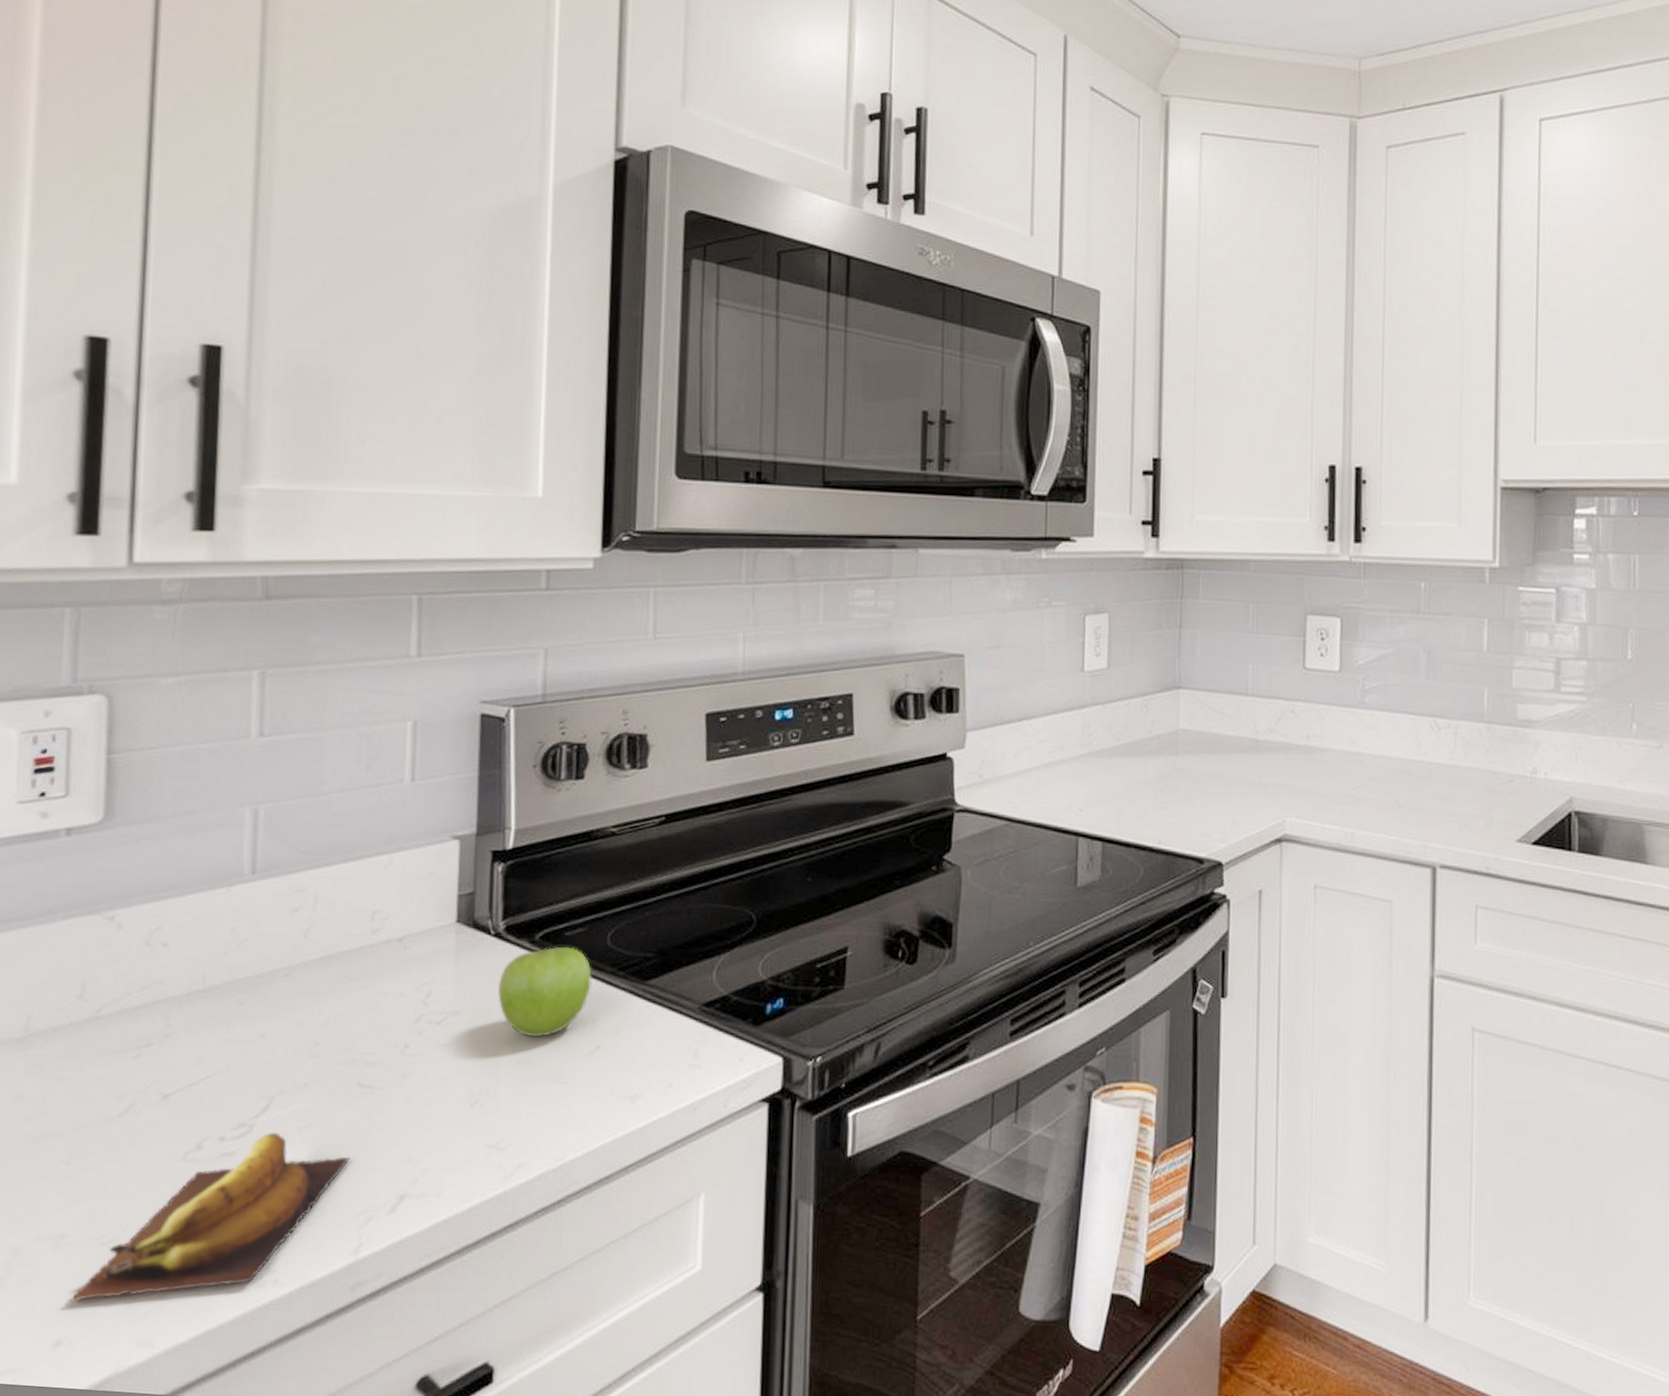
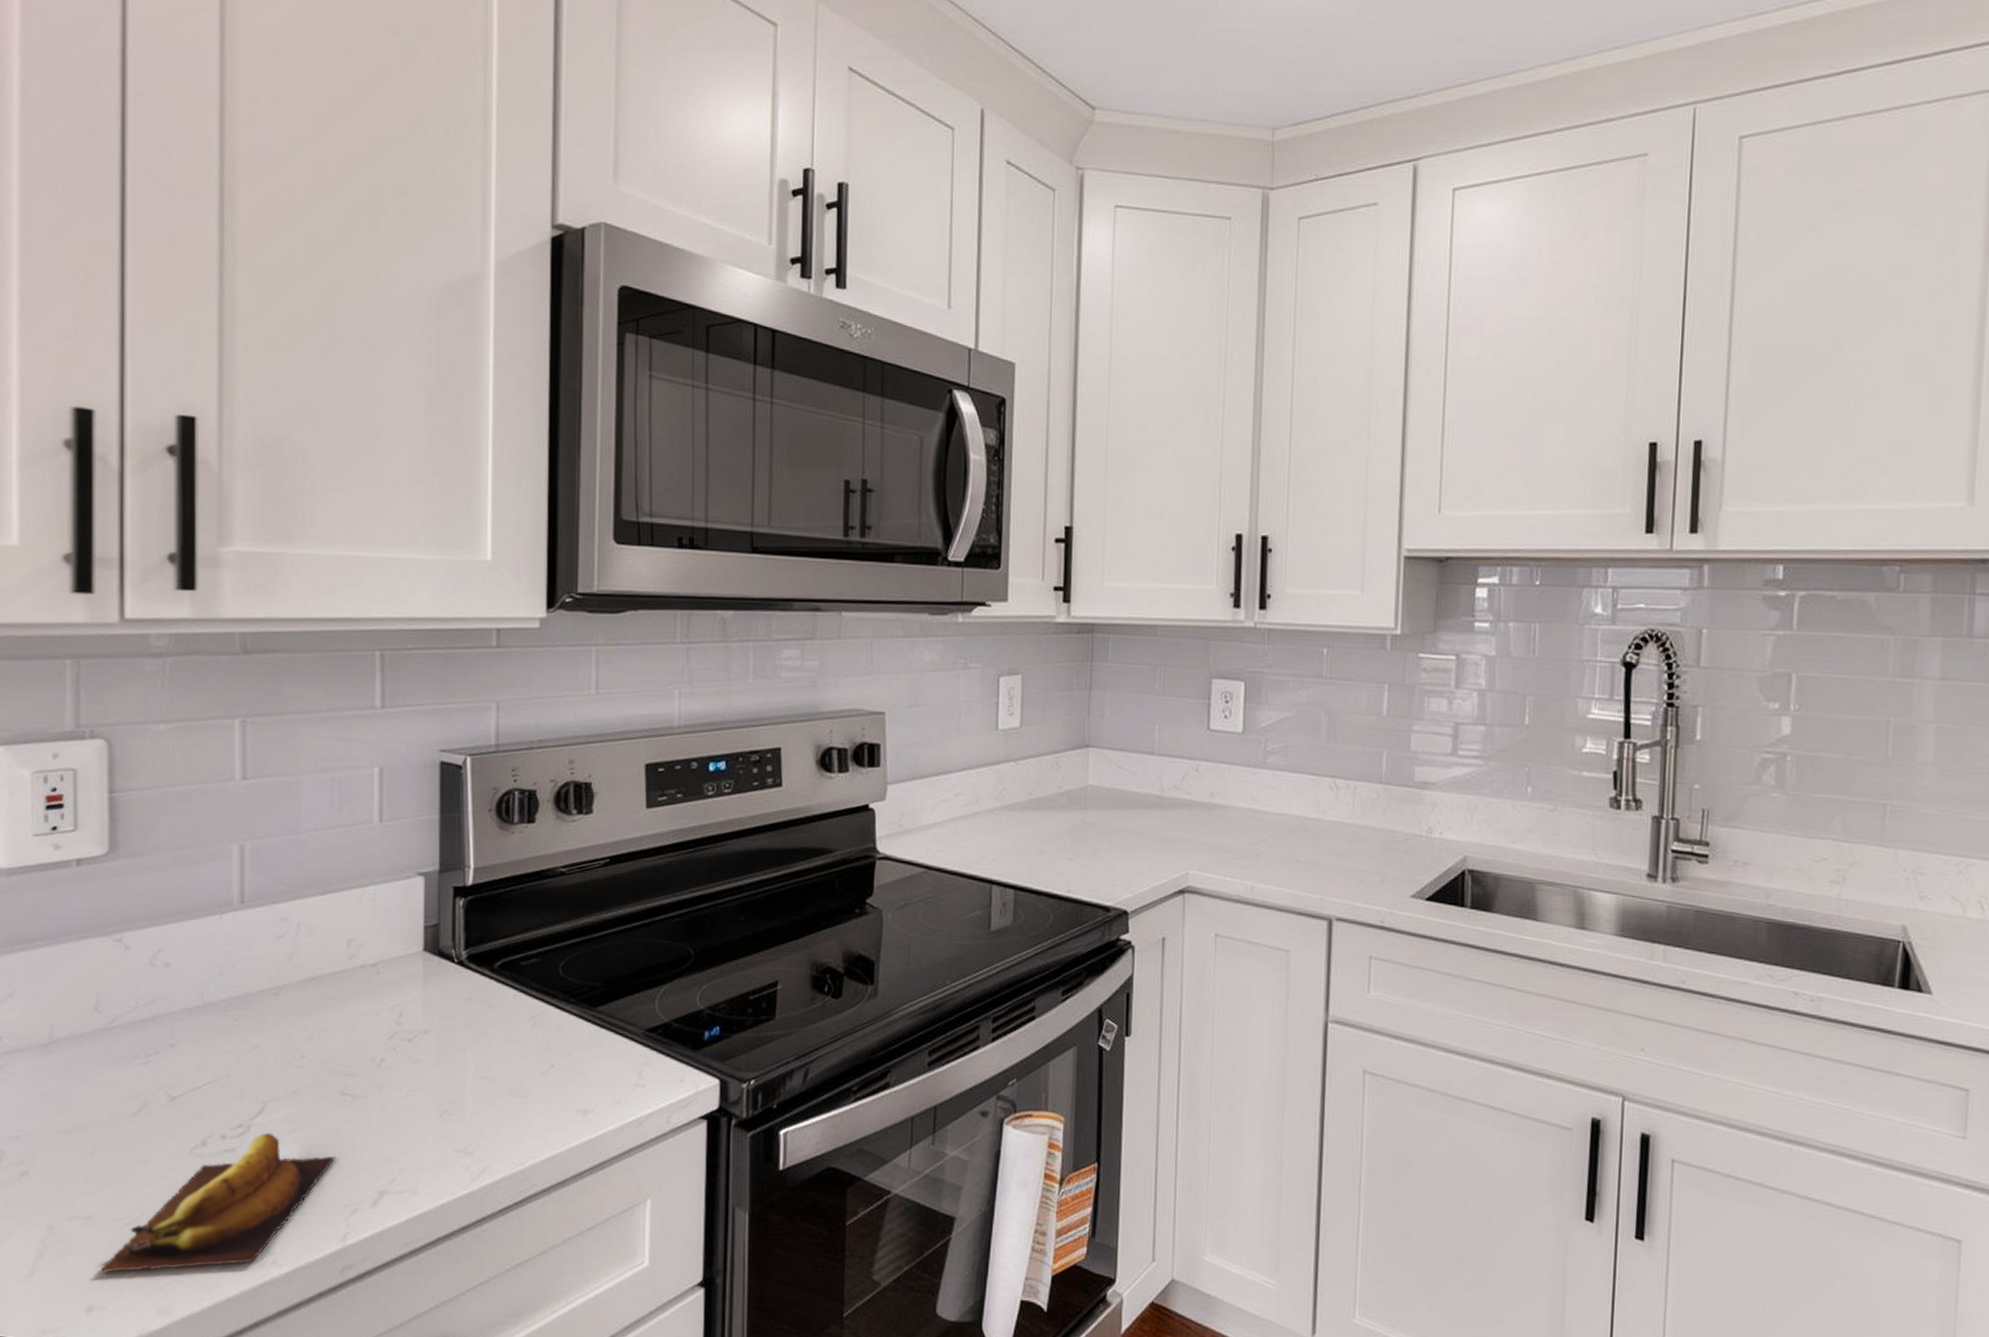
fruit: present [497,946,592,1037] -> none [462,974,546,1055]

